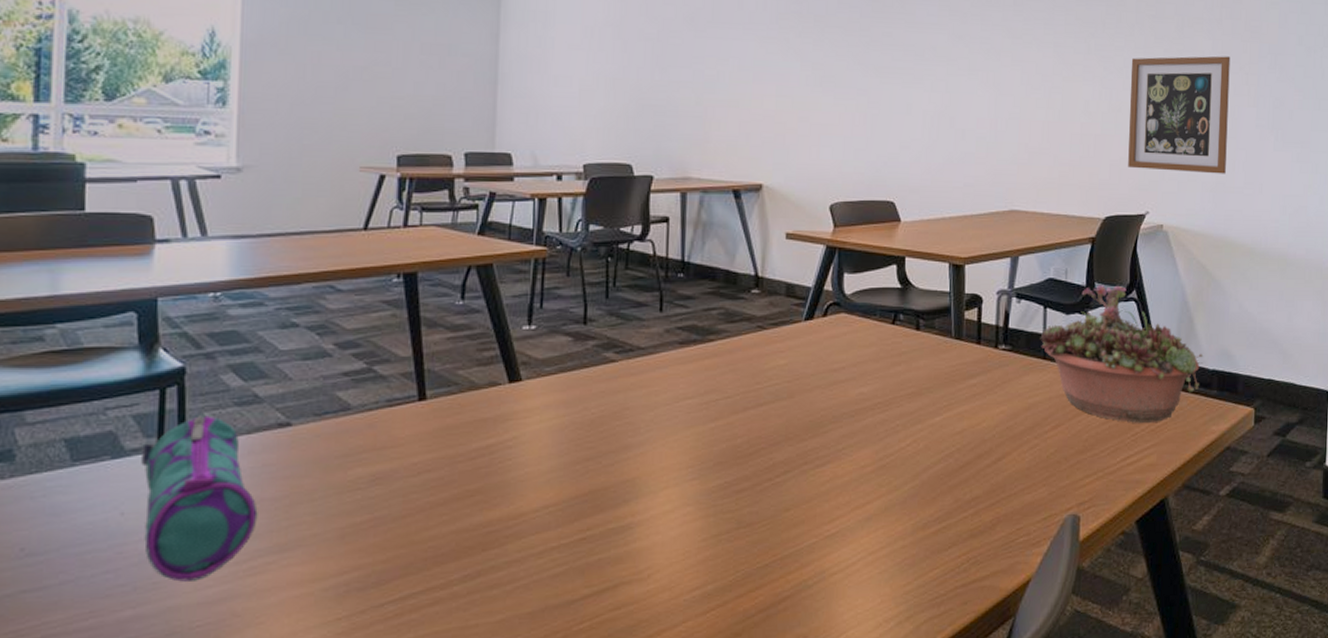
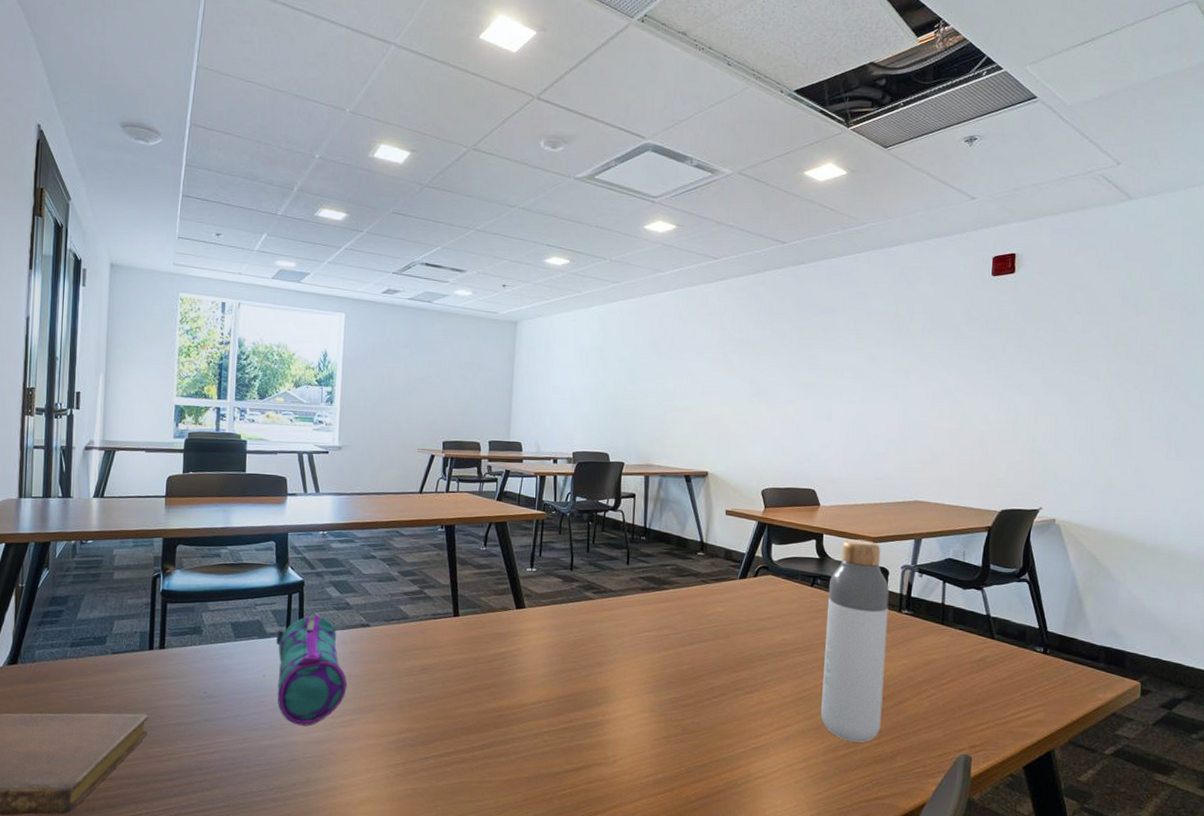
bottle: none [907,261,984,515] -> present [821,539,890,743]
succulent planter: present [1040,285,1204,424] -> none [939,566,1092,686]
wall art: present [1128,56,1230,174] -> none [1023,376,1125,478]

